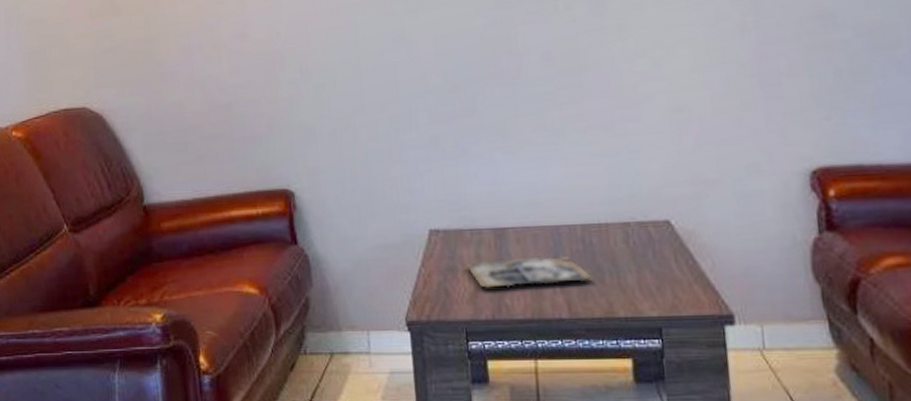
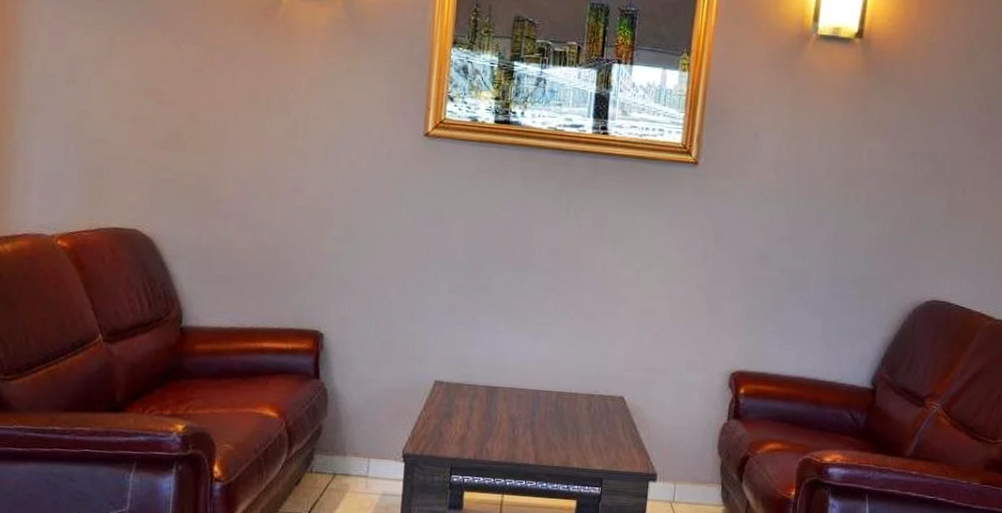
magazine: present [467,255,593,288] -> none [461,410,558,437]

